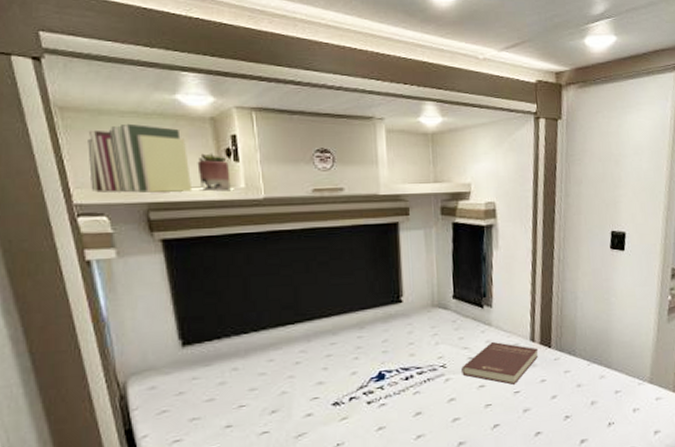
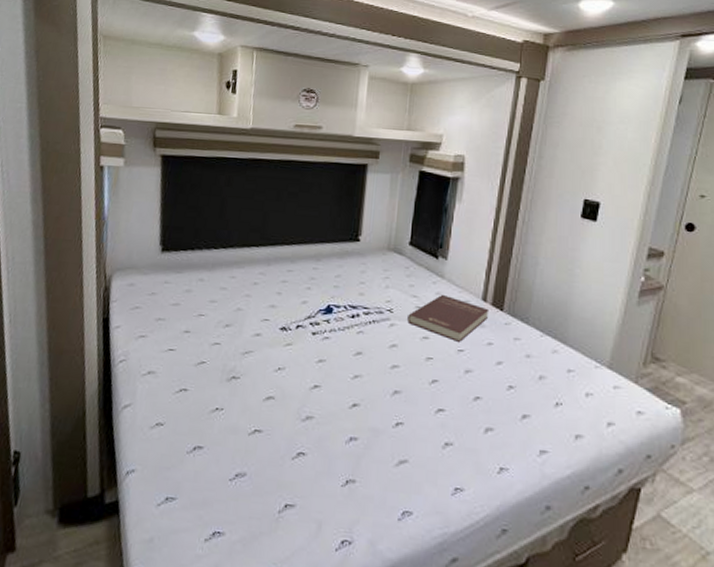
books: present [88,123,193,193] -> none [115,53,195,117]
succulent planter: present [197,153,232,192] -> none [199,84,227,119]

